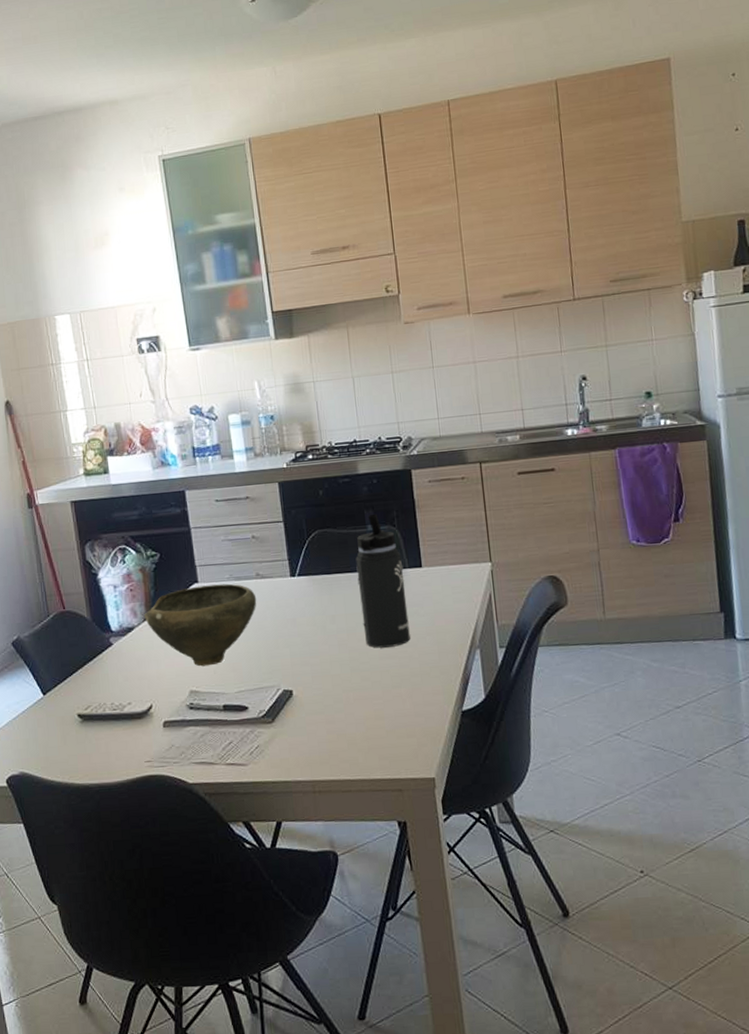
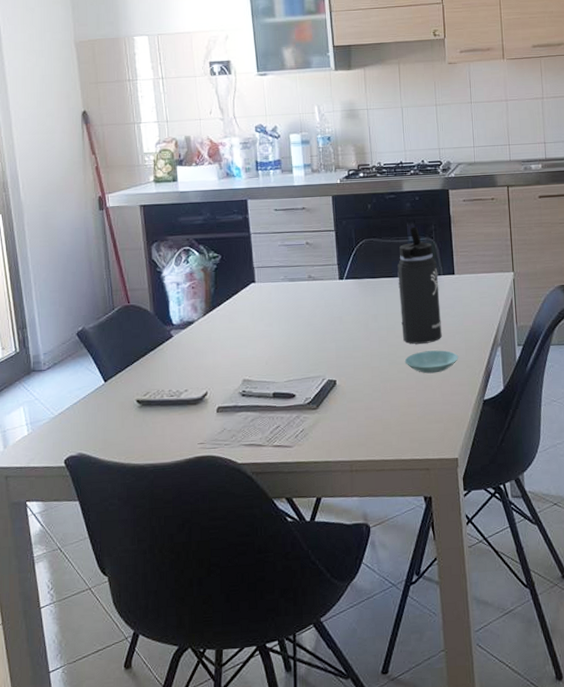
bowl: present [144,583,257,667] -> none [204,284,308,358]
saucer: none [368,654,430,682] -> present [404,350,458,374]

